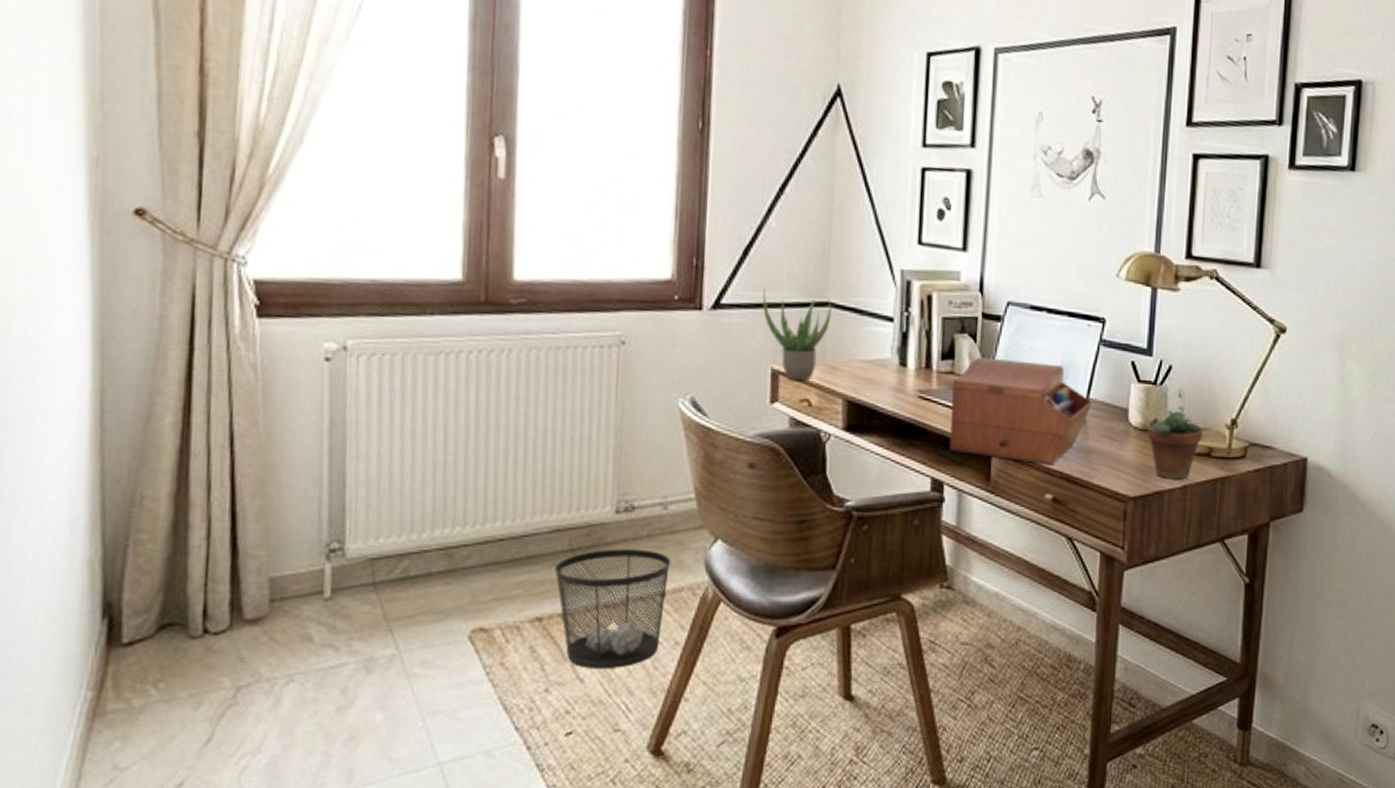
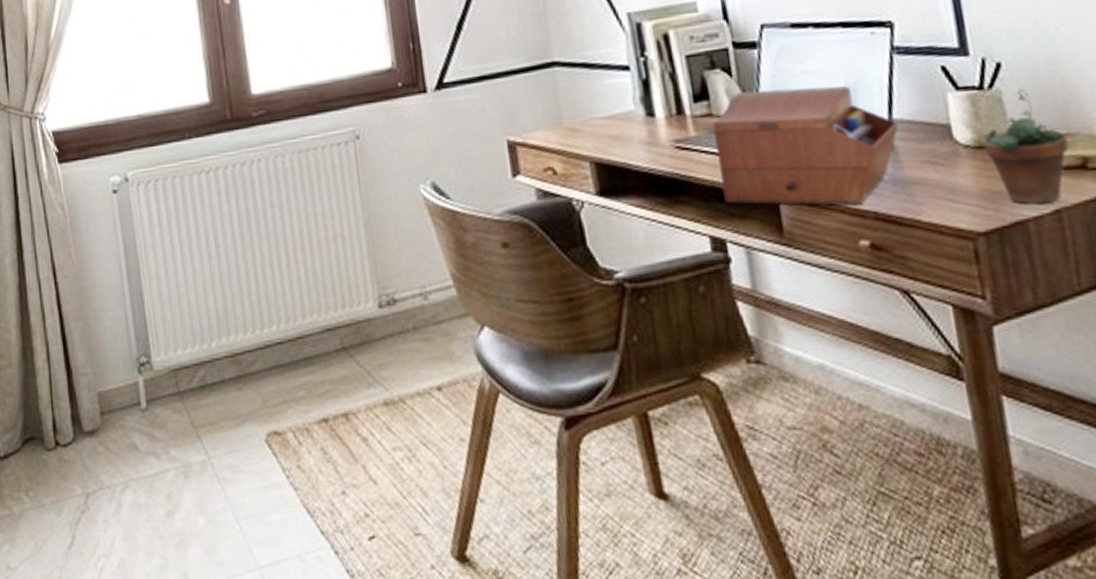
waste bin: present [553,549,671,668] -> none [330,342,445,469]
potted plant: present [762,287,832,381] -> none [483,56,561,150]

